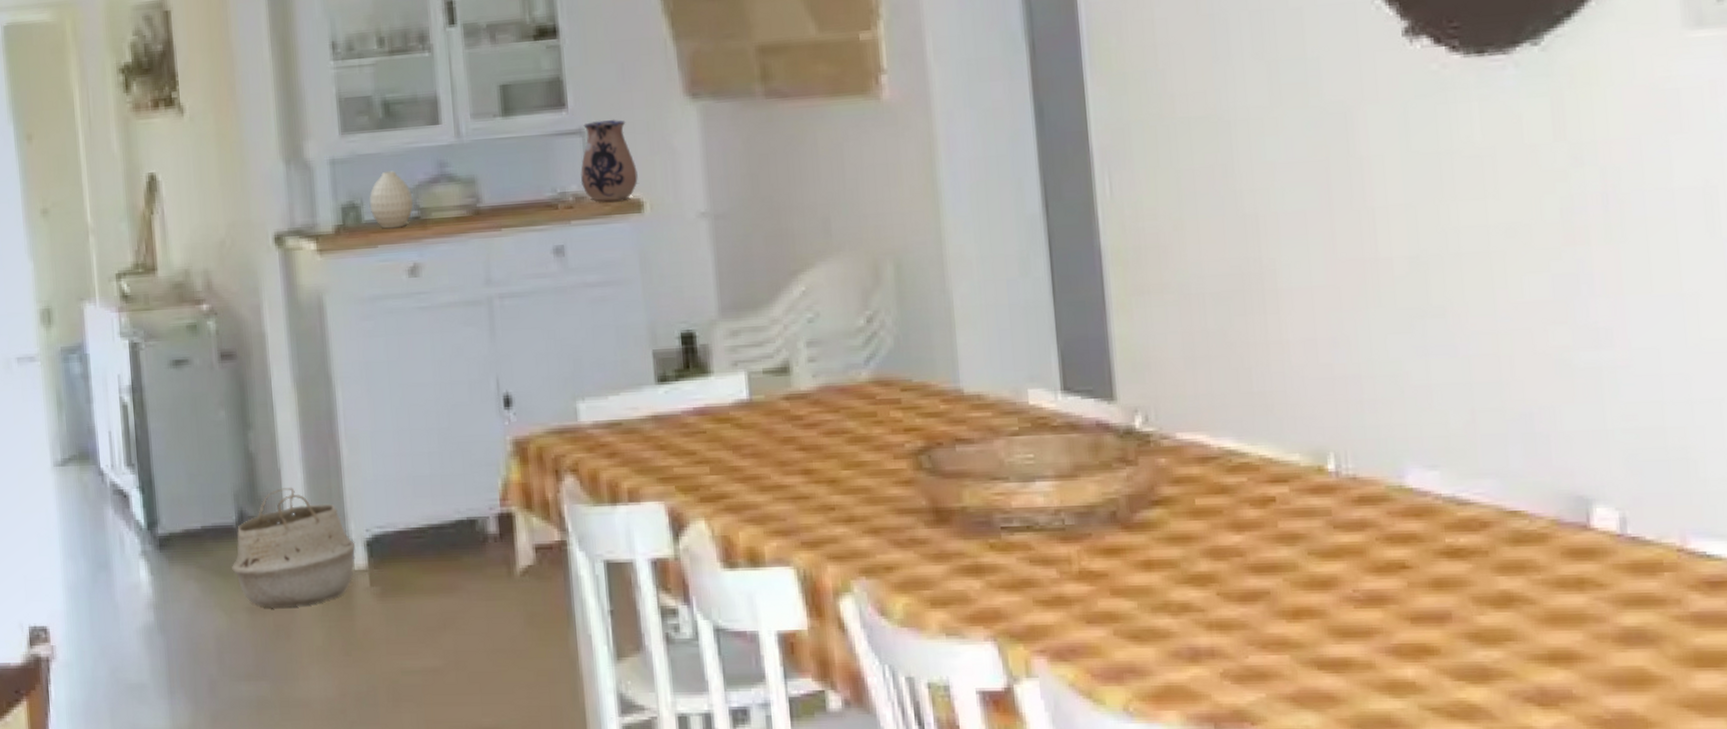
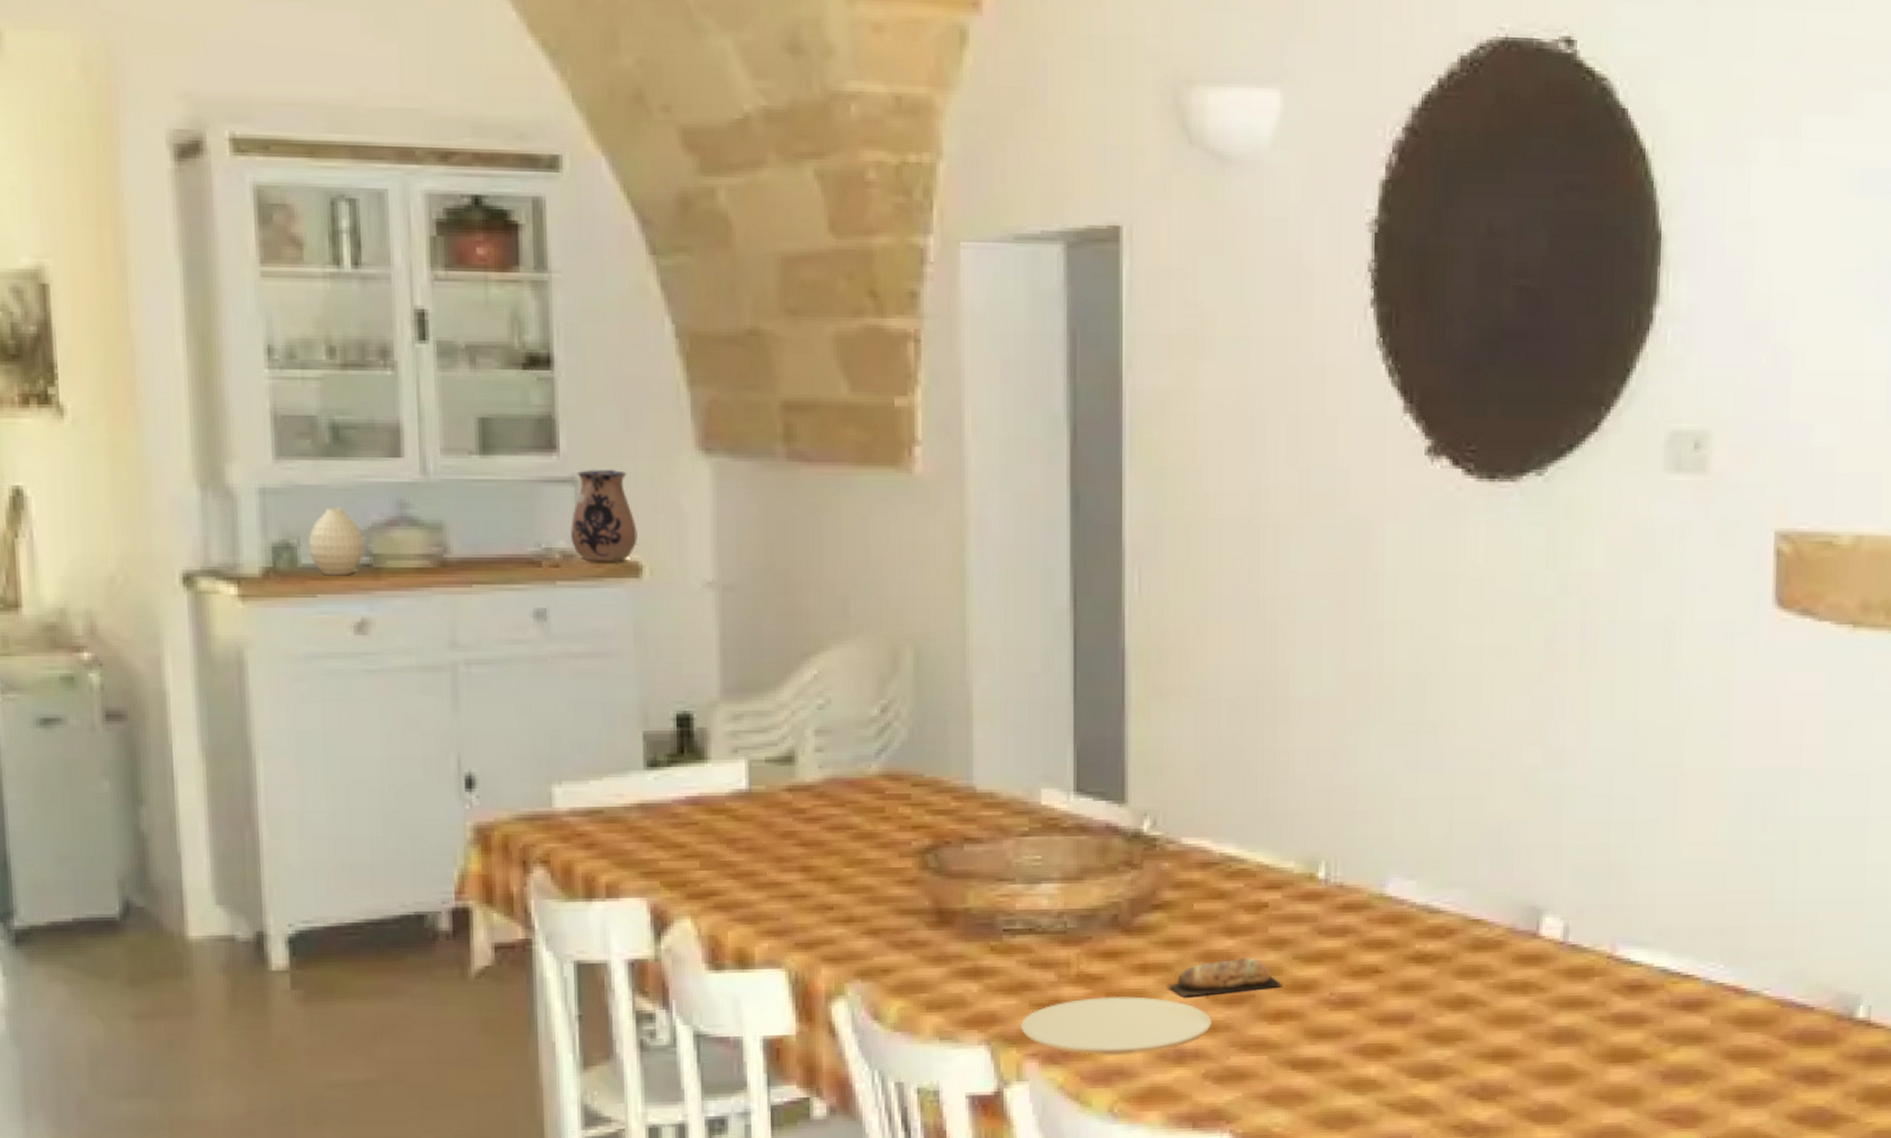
woven basket: present [231,488,355,608] -> none [111,875,273,1014]
plate: none [1026,592,1227,653] -> present [1021,996,1213,1055]
bread loaf: none [1173,553,1300,593] -> present [1167,957,1283,997]

